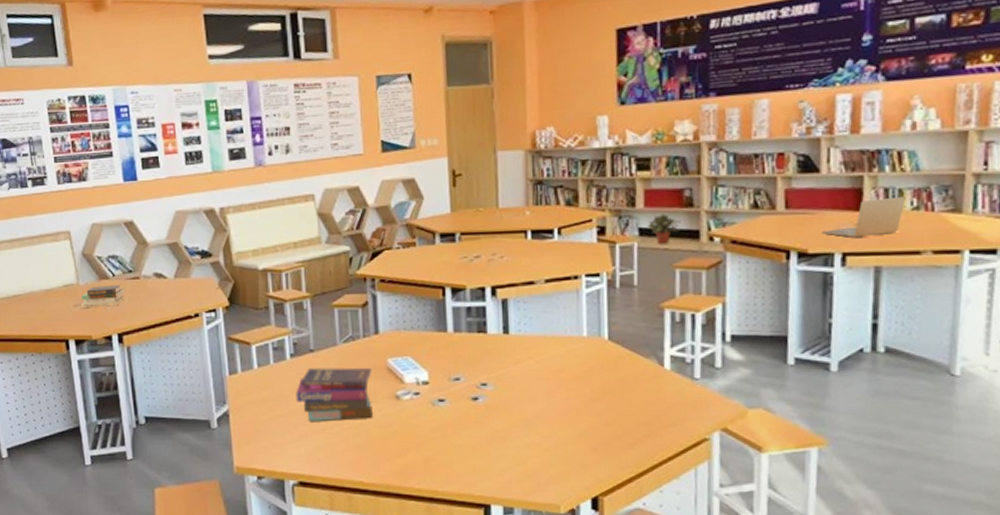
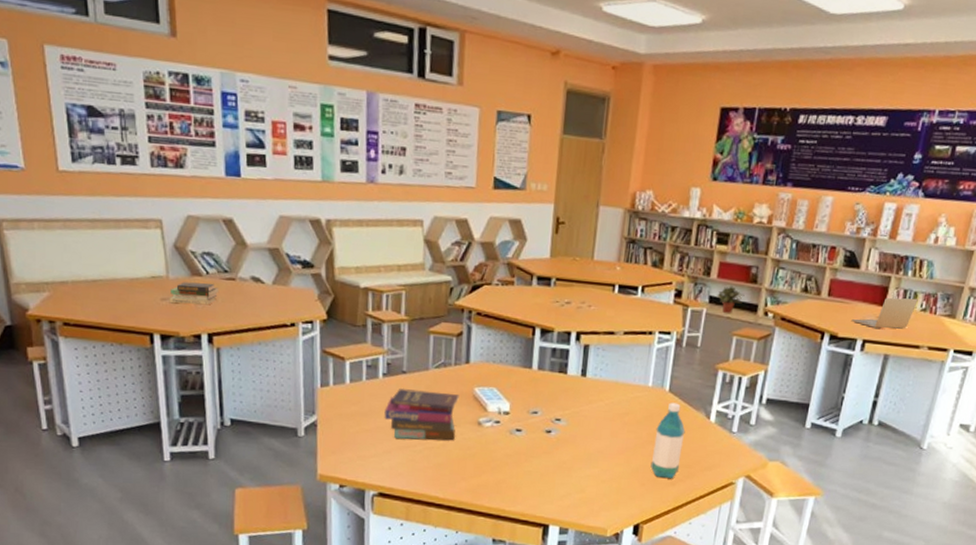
water bottle: none [600,352,637,439] -> present [650,402,685,478]

